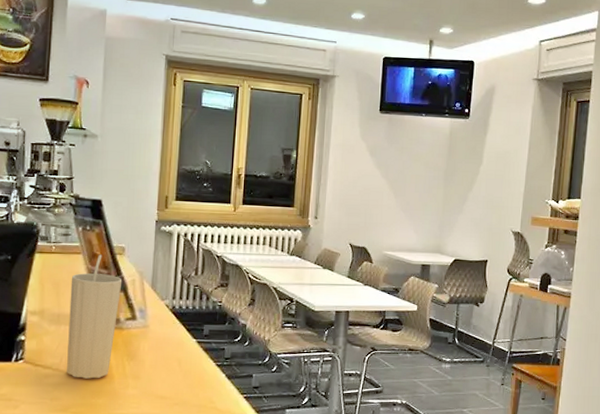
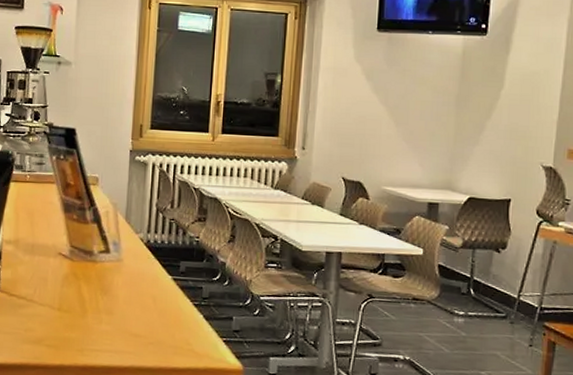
cup: present [67,254,123,379] -> none [40,184,96,312]

